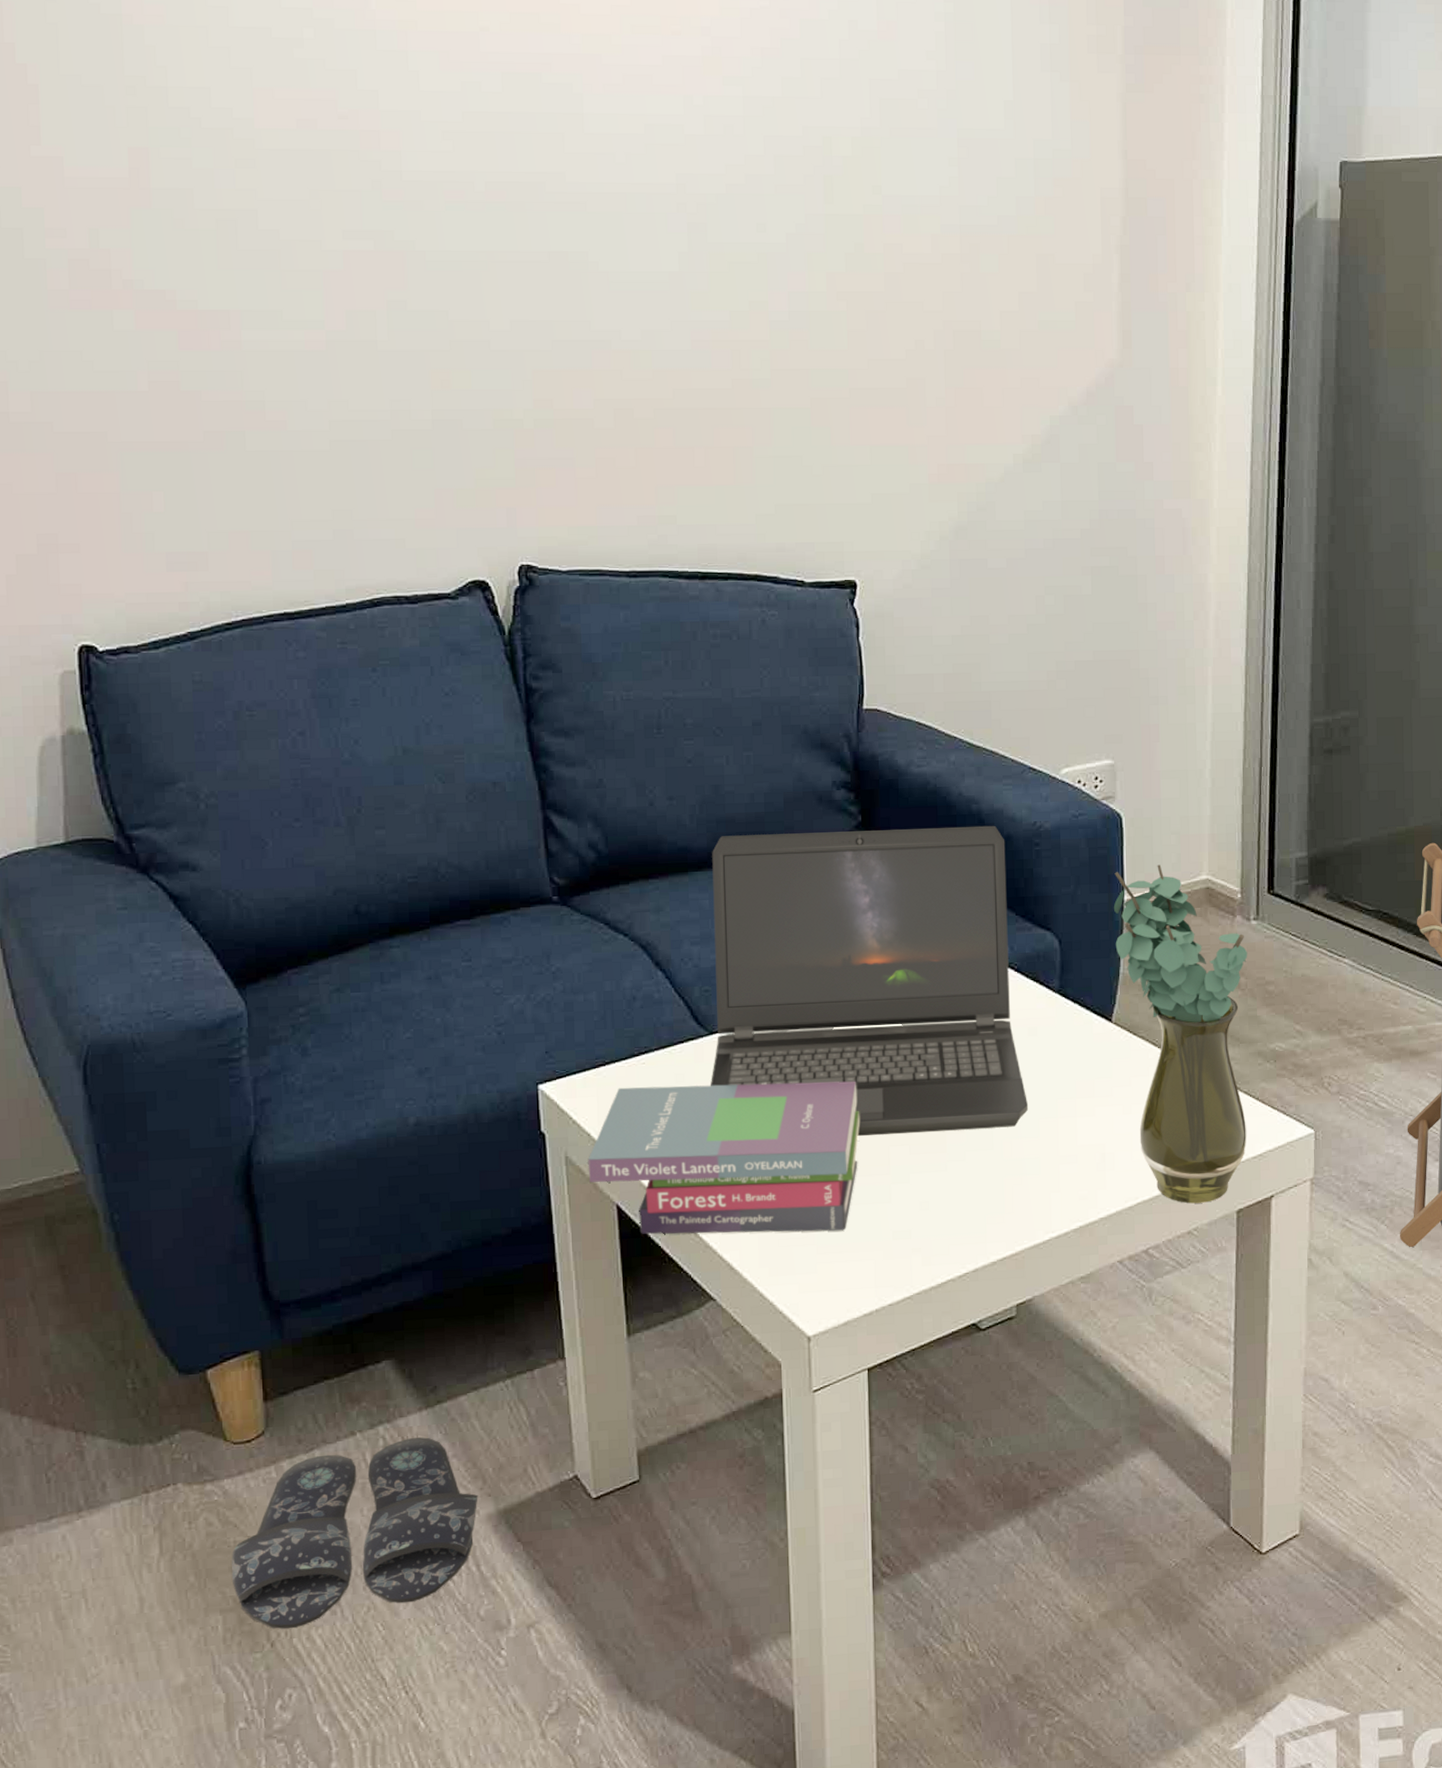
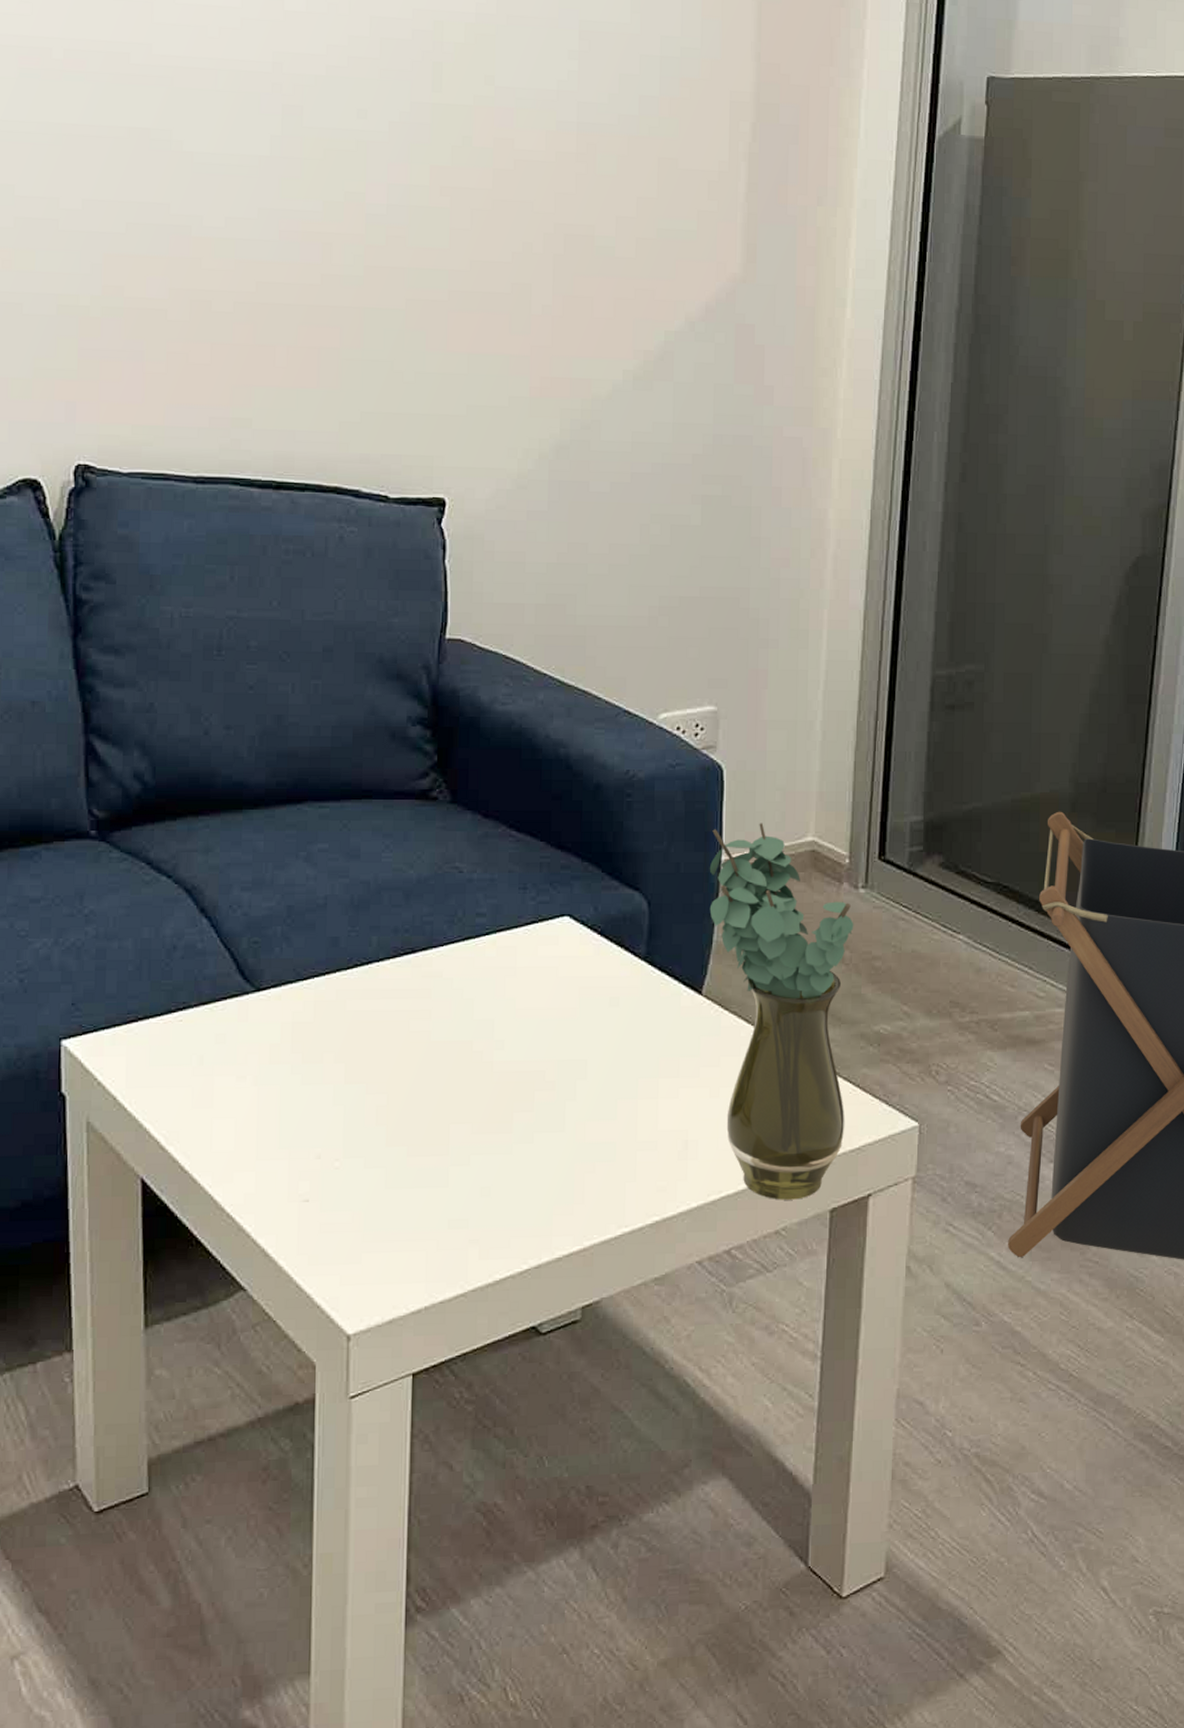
books: present [588,1081,860,1235] -> none [111,1046,419,1217]
laptop computer: present [711,825,1028,1136] -> none [254,771,605,1111]

